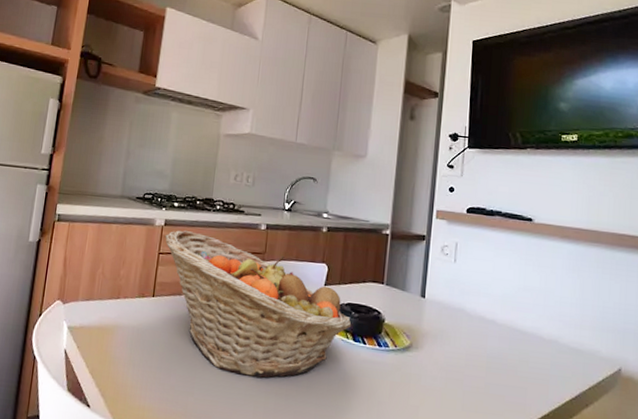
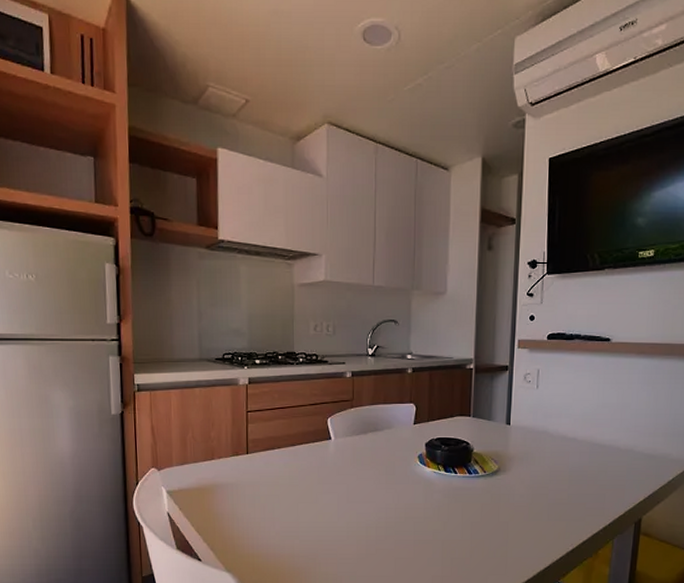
fruit basket: present [164,230,352,378] -> none [250,386,443,515]

